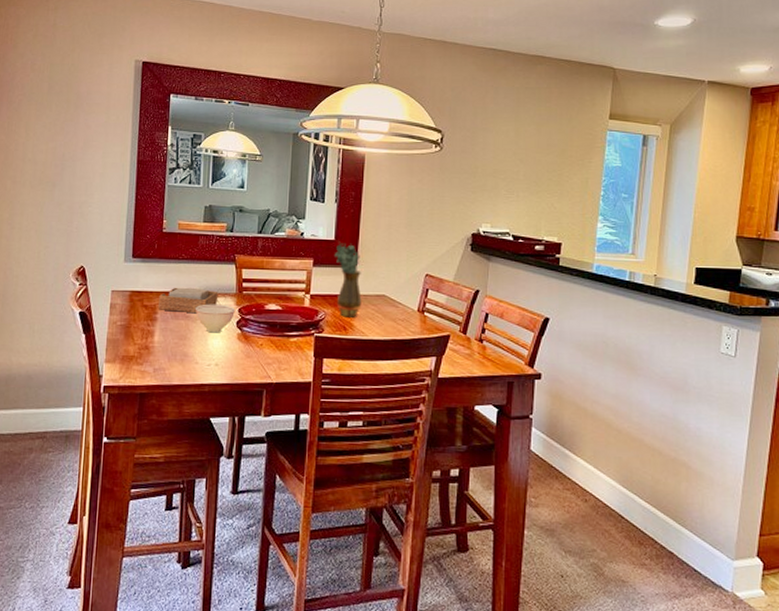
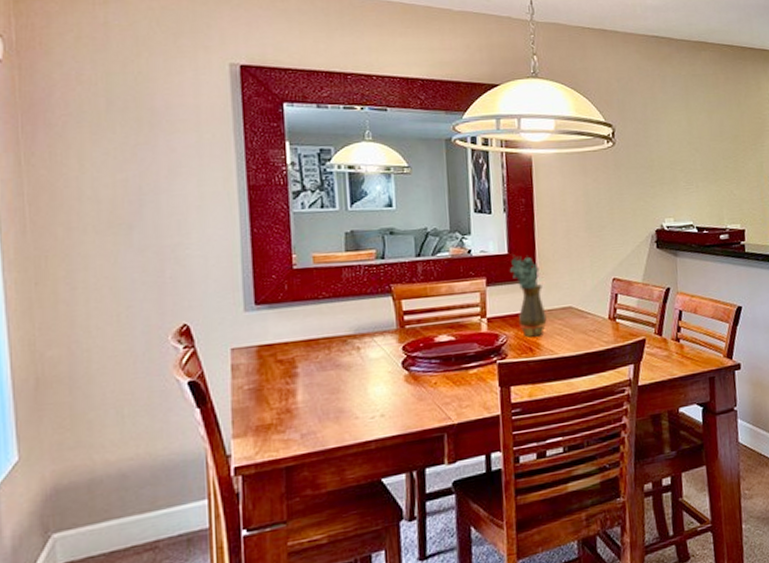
napkin holder: present [158,287,219,314] -> none [297,329,375,363]
bowl: present [194,304,236,333] -> none [346,344,399,380]

